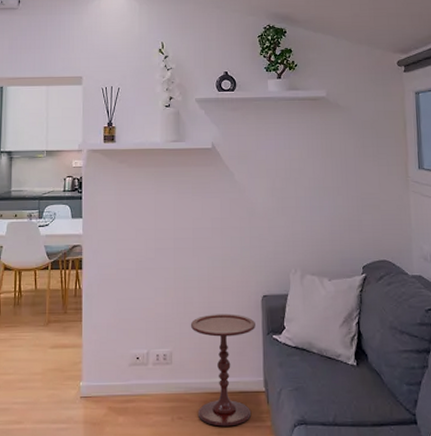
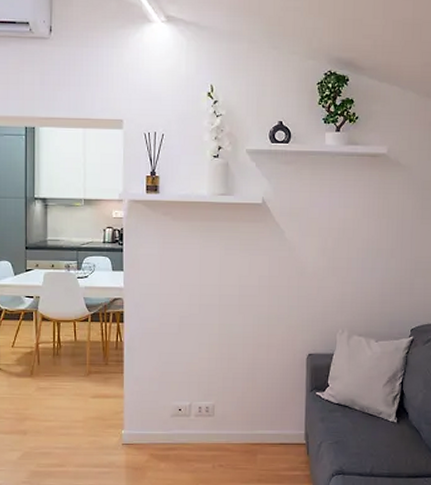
side table: present [190,314,255,427] -> none [233,370,299,474]

